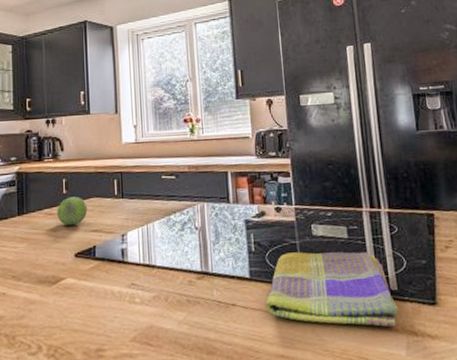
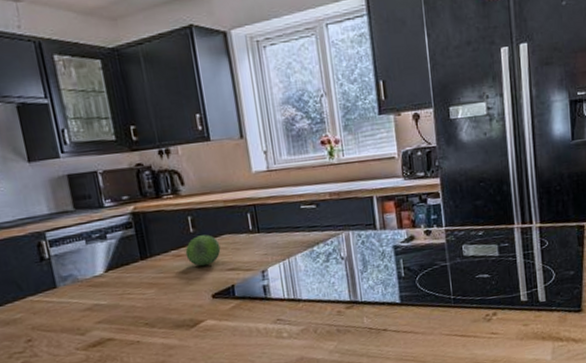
dish towel: present [265,251,399,327] -> none [416,267,546,339]

